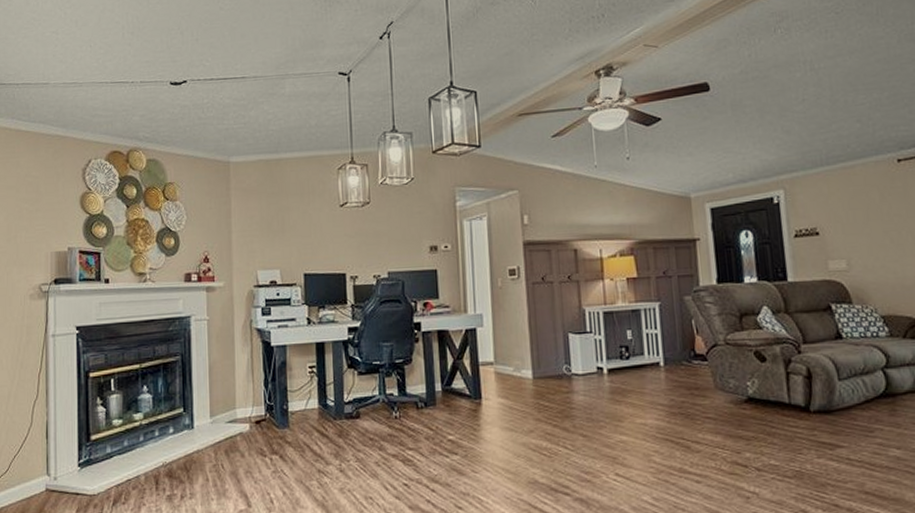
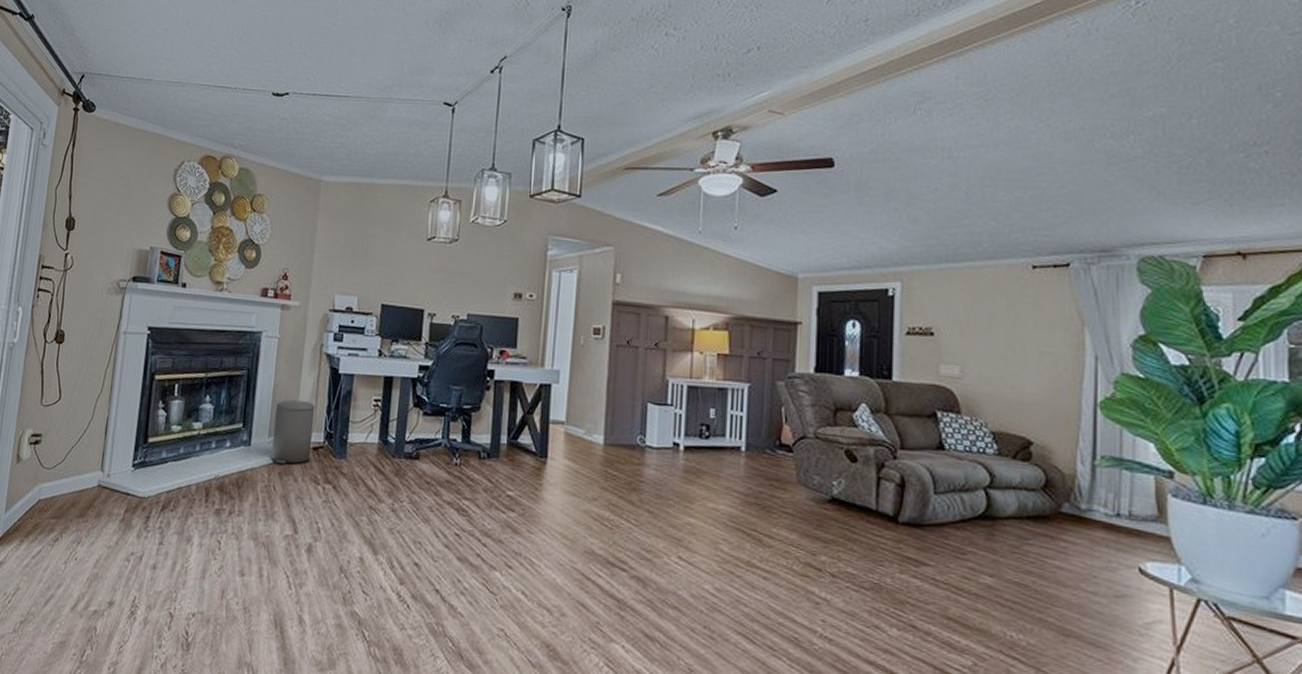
pedal bin: none [213,377,254,442] -> present [270,399,315,465]

